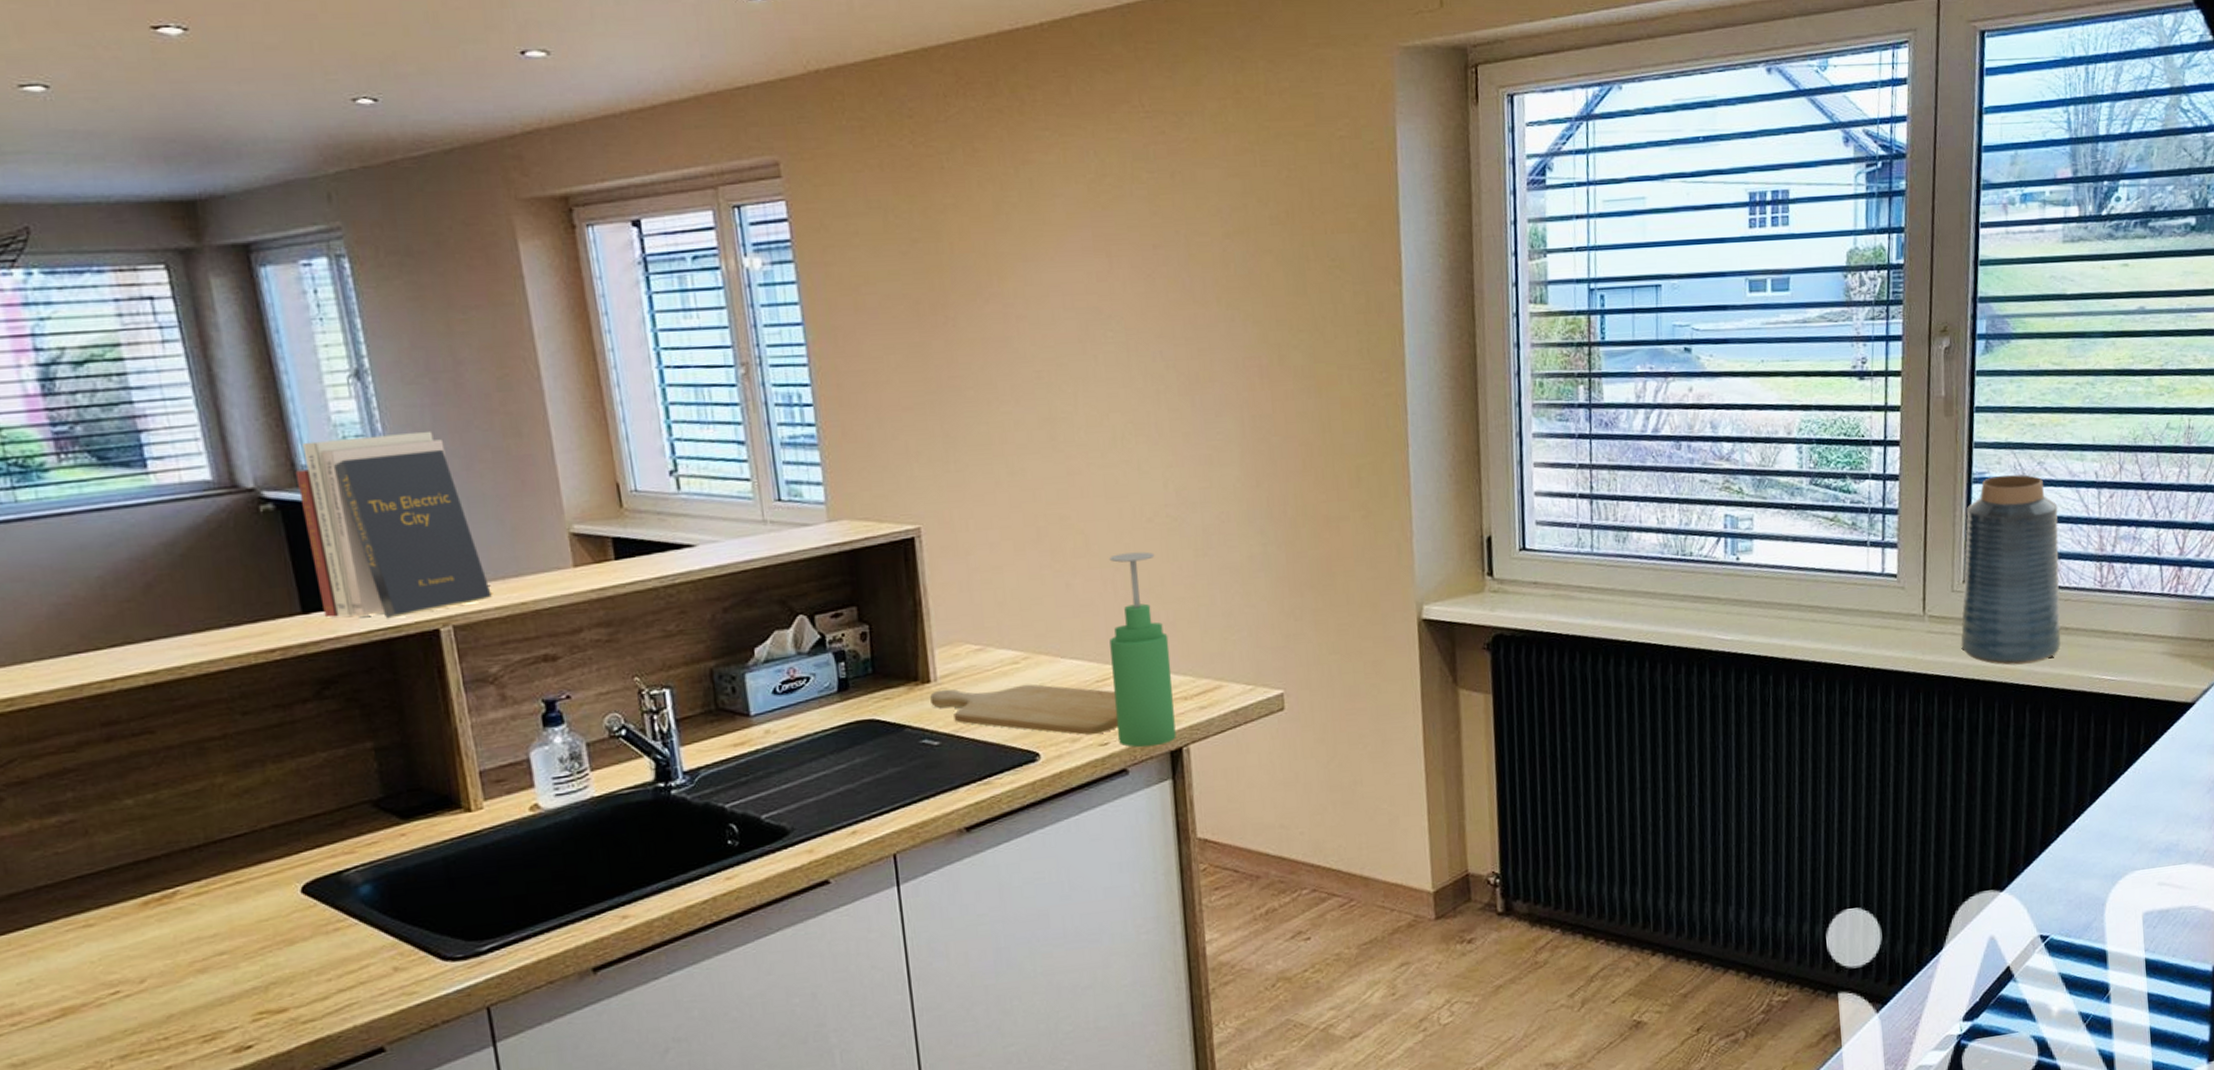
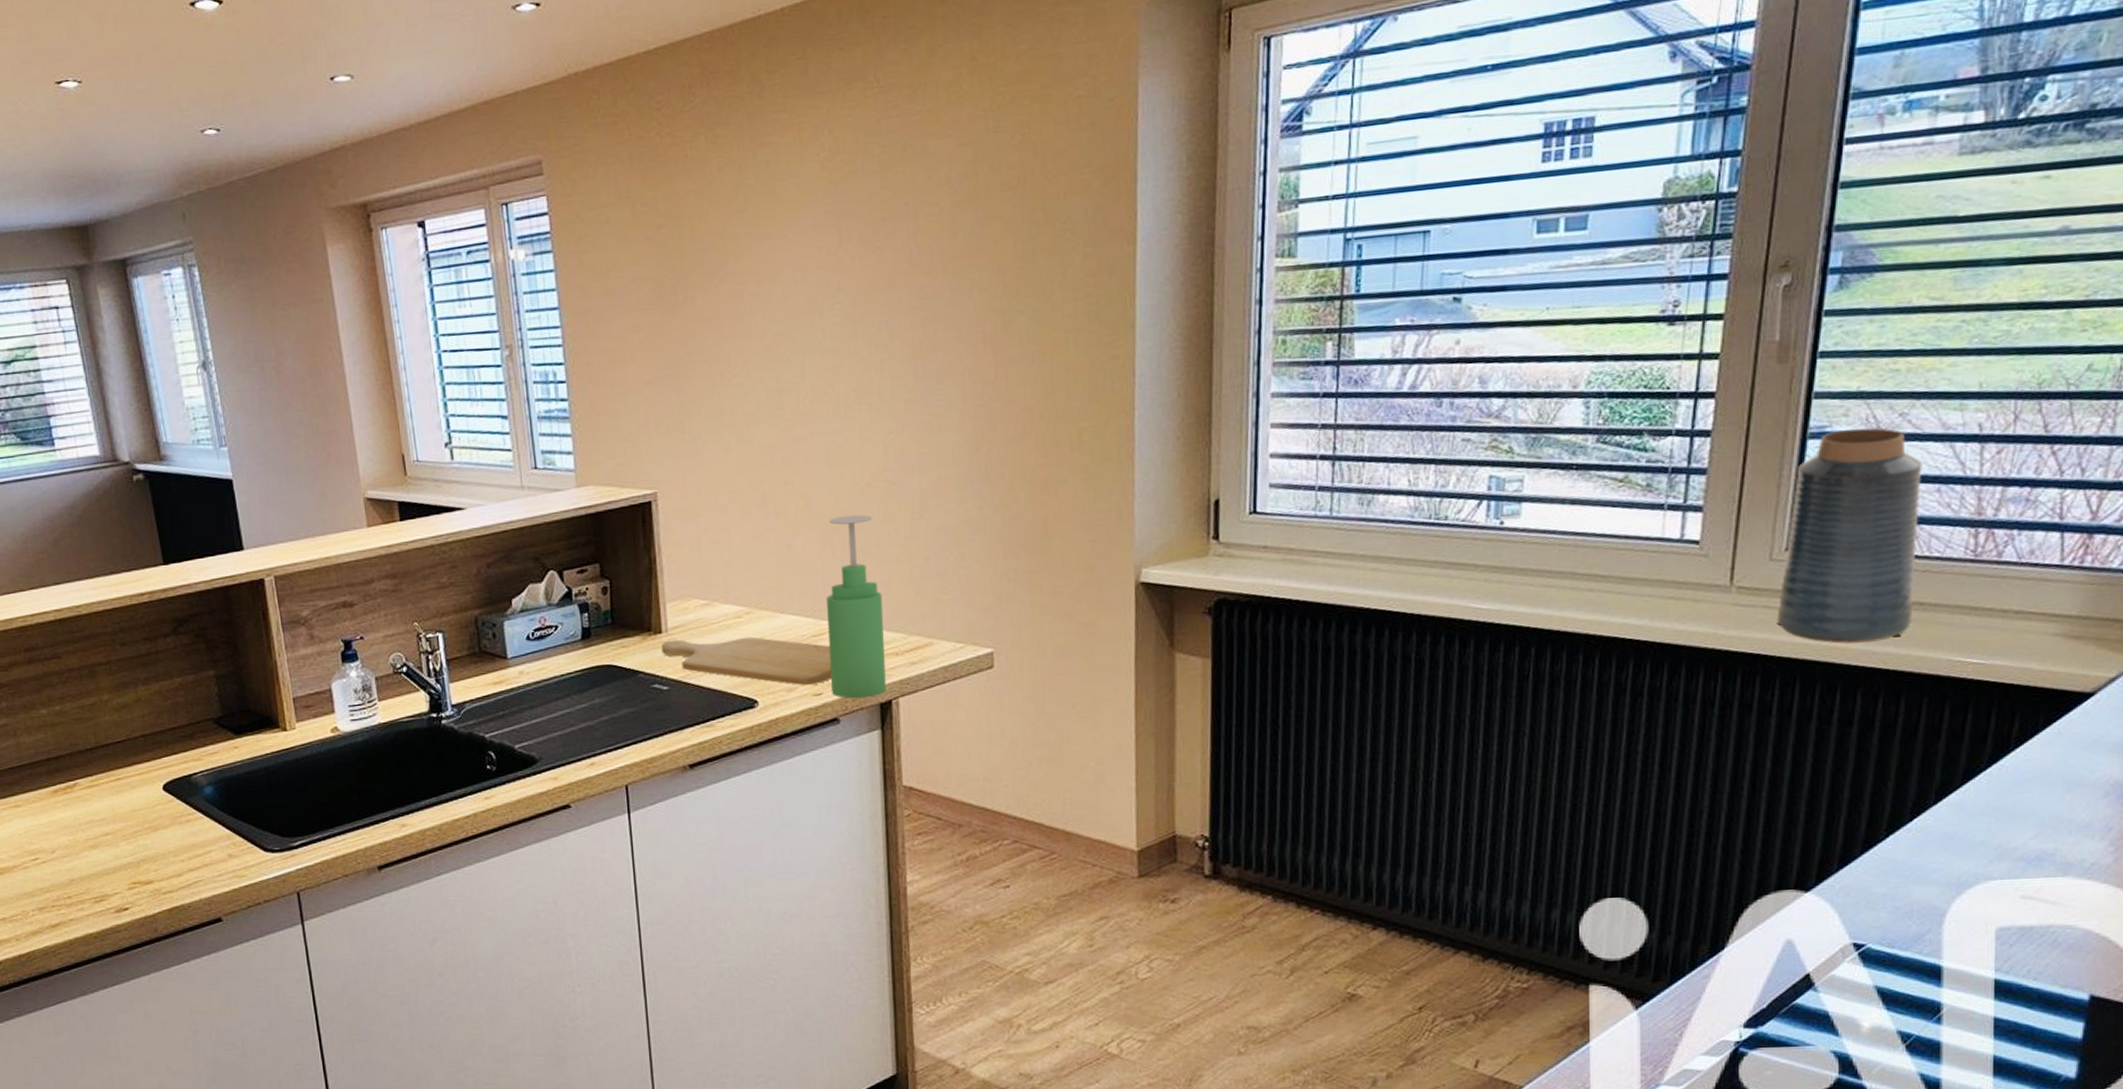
books: present [295,430,492,619] -> none [158,411,304,570]

